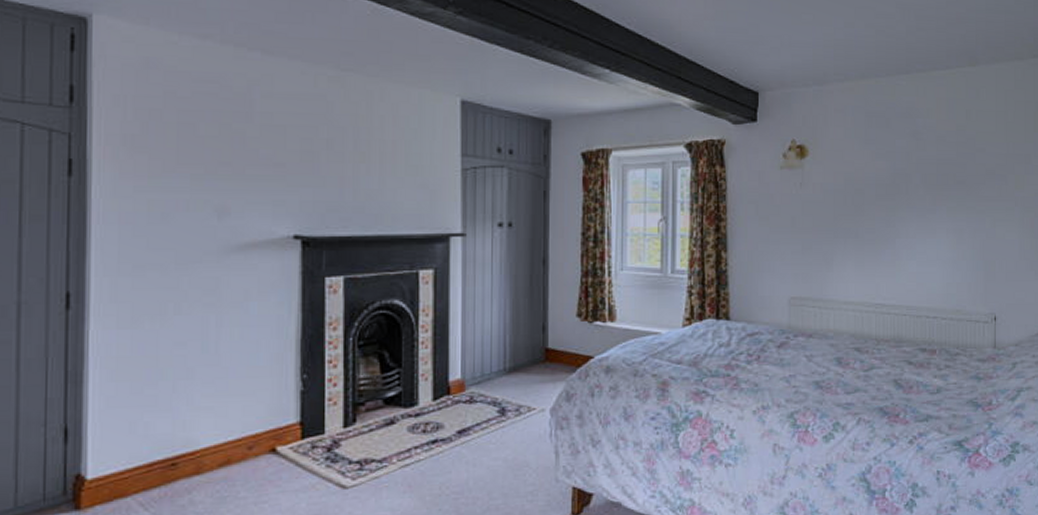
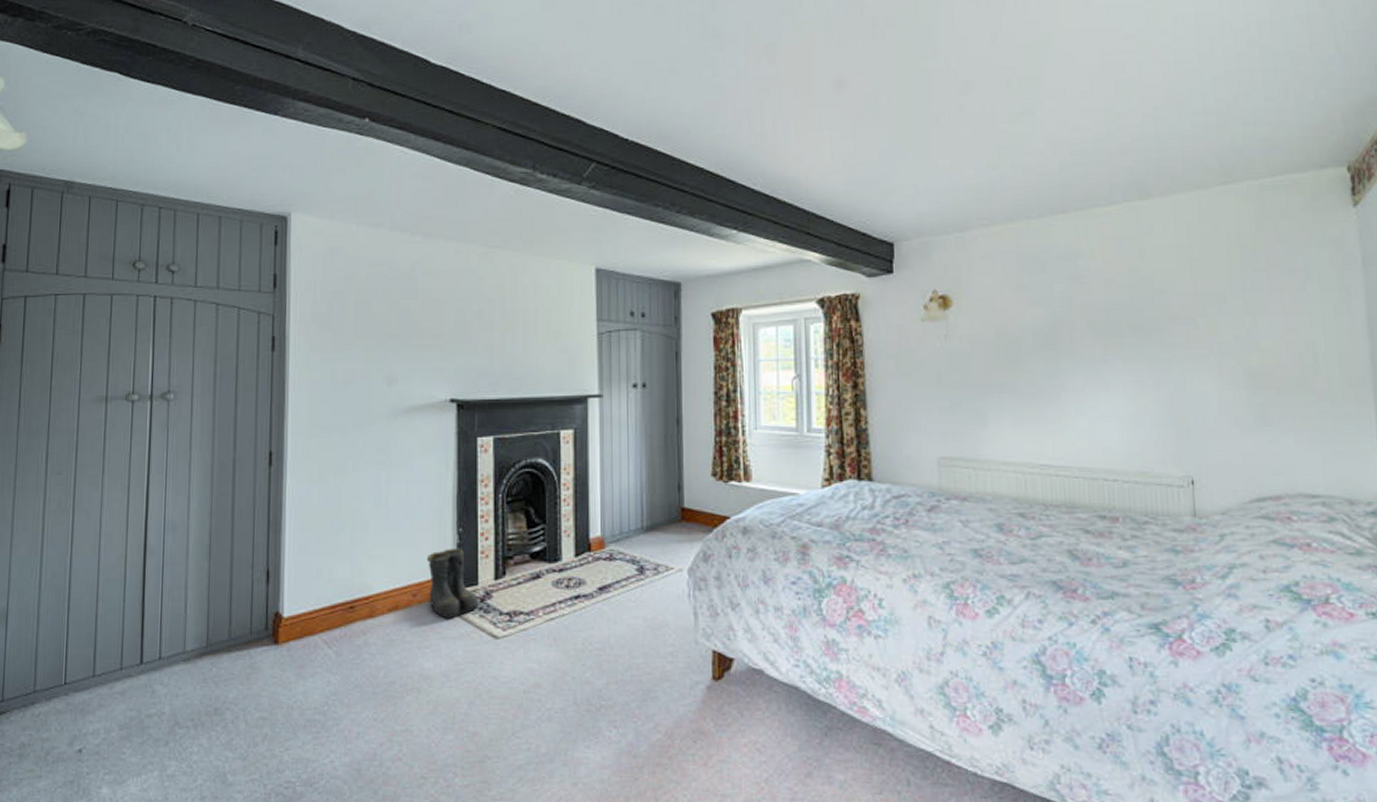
boots: none [264,396,329,471] -> present [426,548,482,619]

